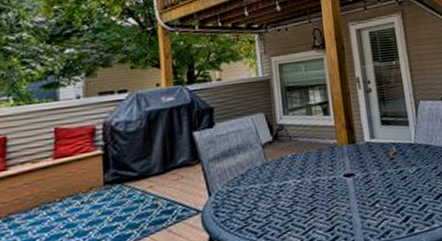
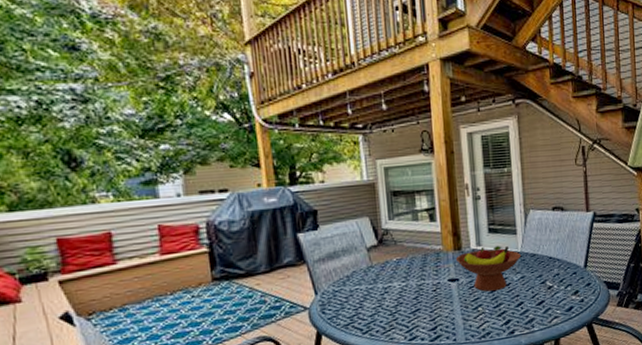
fruit bowl: none [350,138,416,187] -> present [455,246,522,292]

